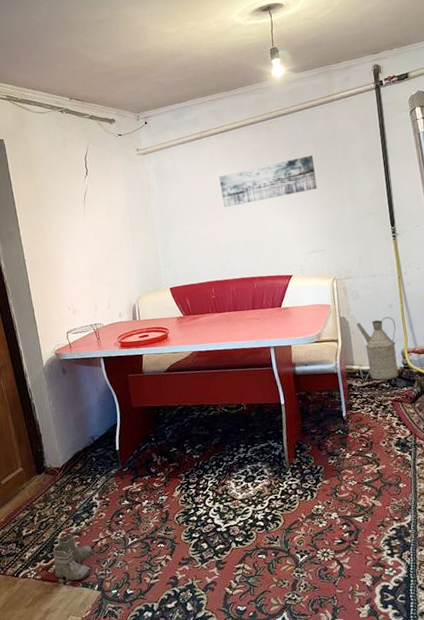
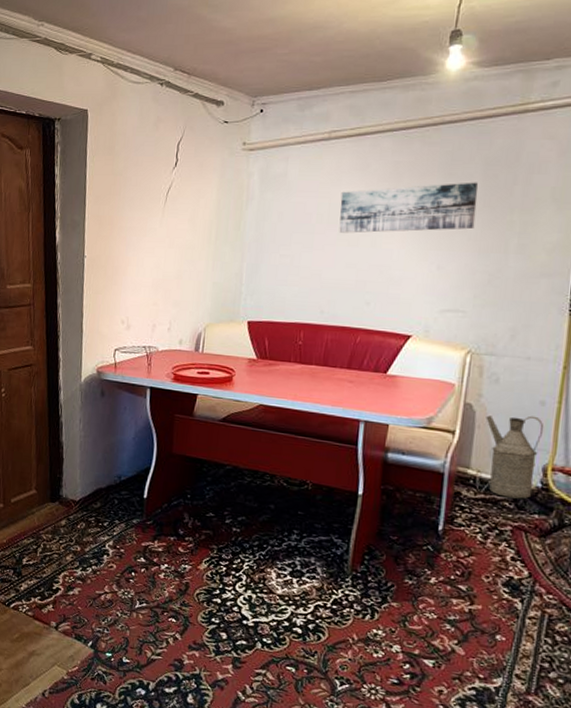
boots: present [53,532,93,586] -> none [48,576,94,630]

